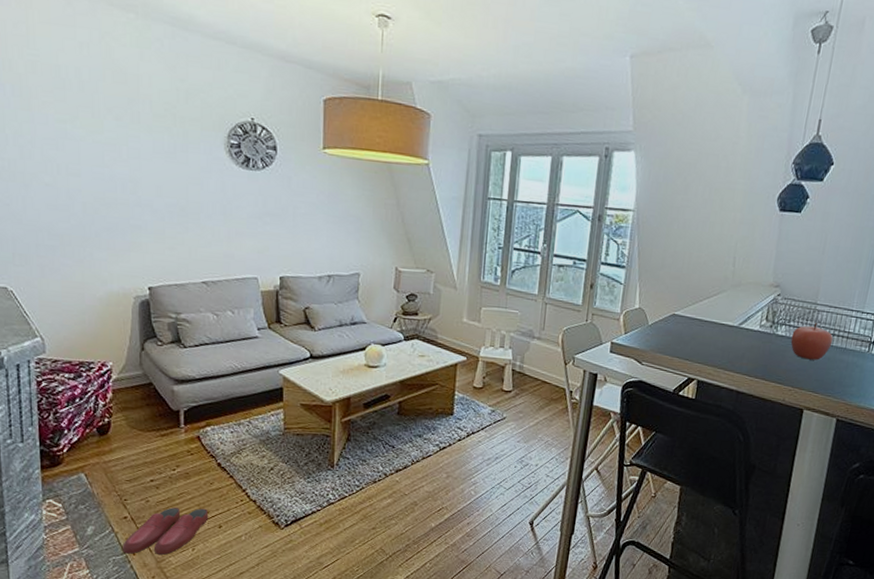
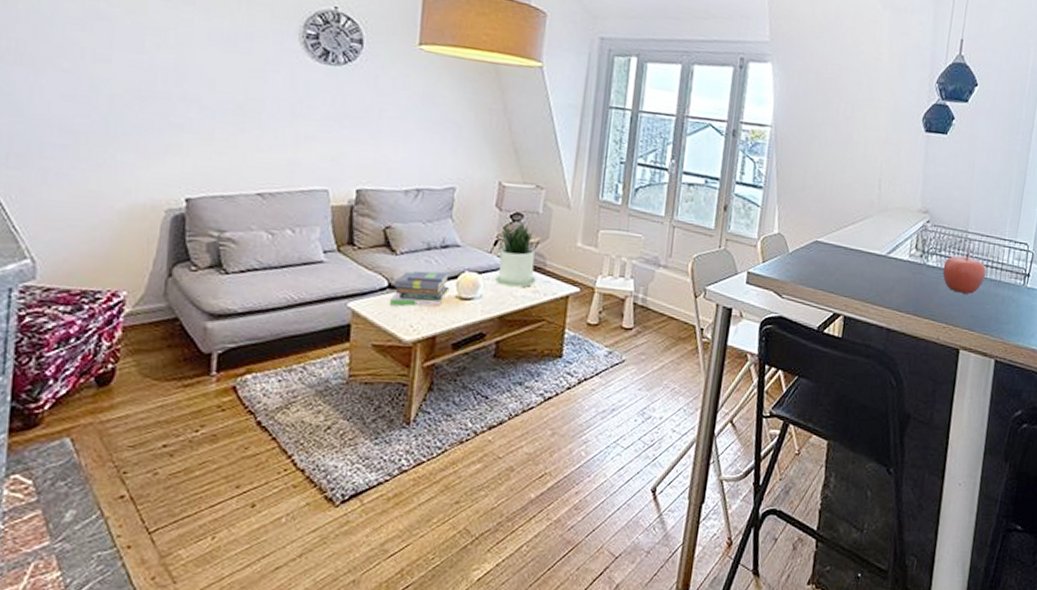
slippers: present [123,507,209,555] -> none [113,481,239,547]
books: none [311,343,359,374] -> present [389,270,450,307]
planter: none [395,303,430,358] -> present [494,223,536,288]

